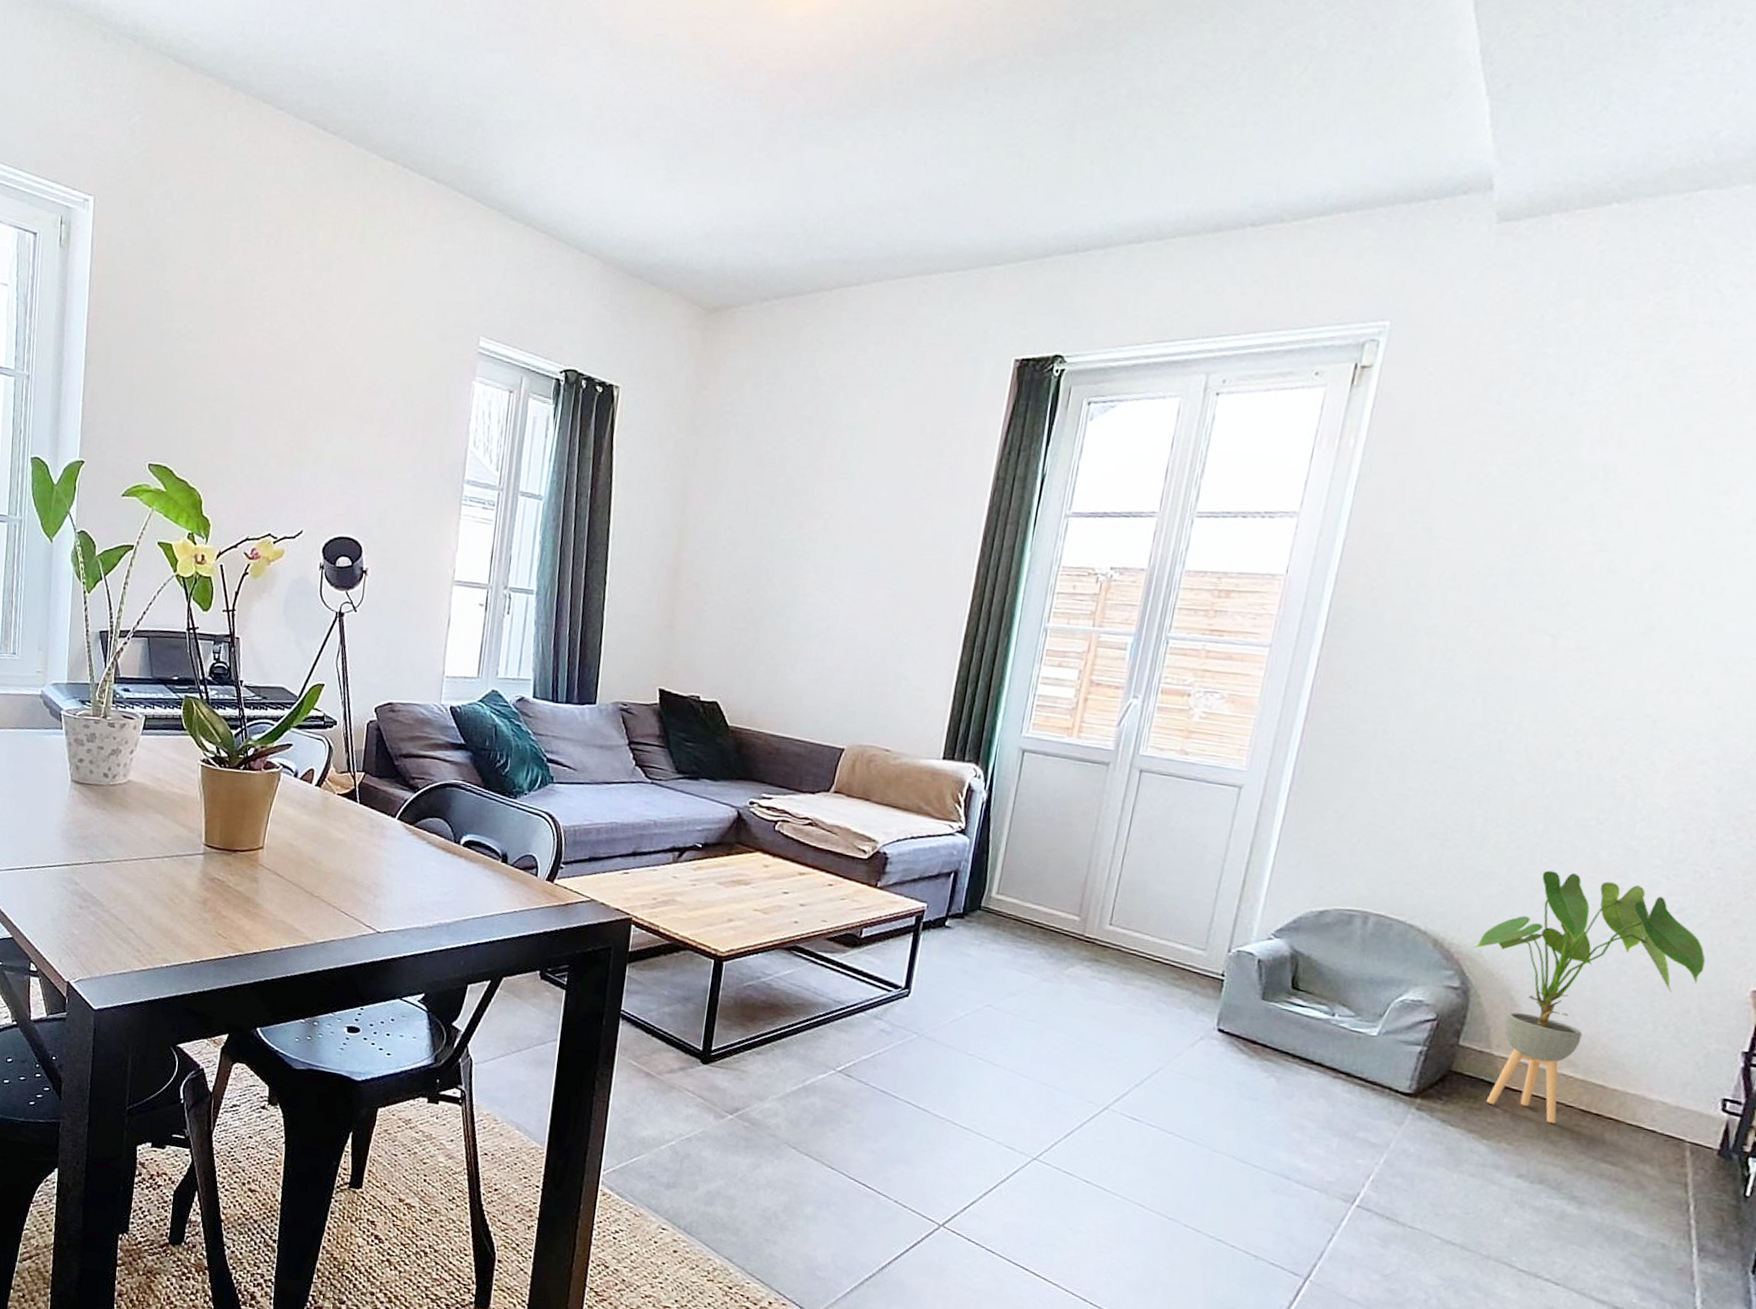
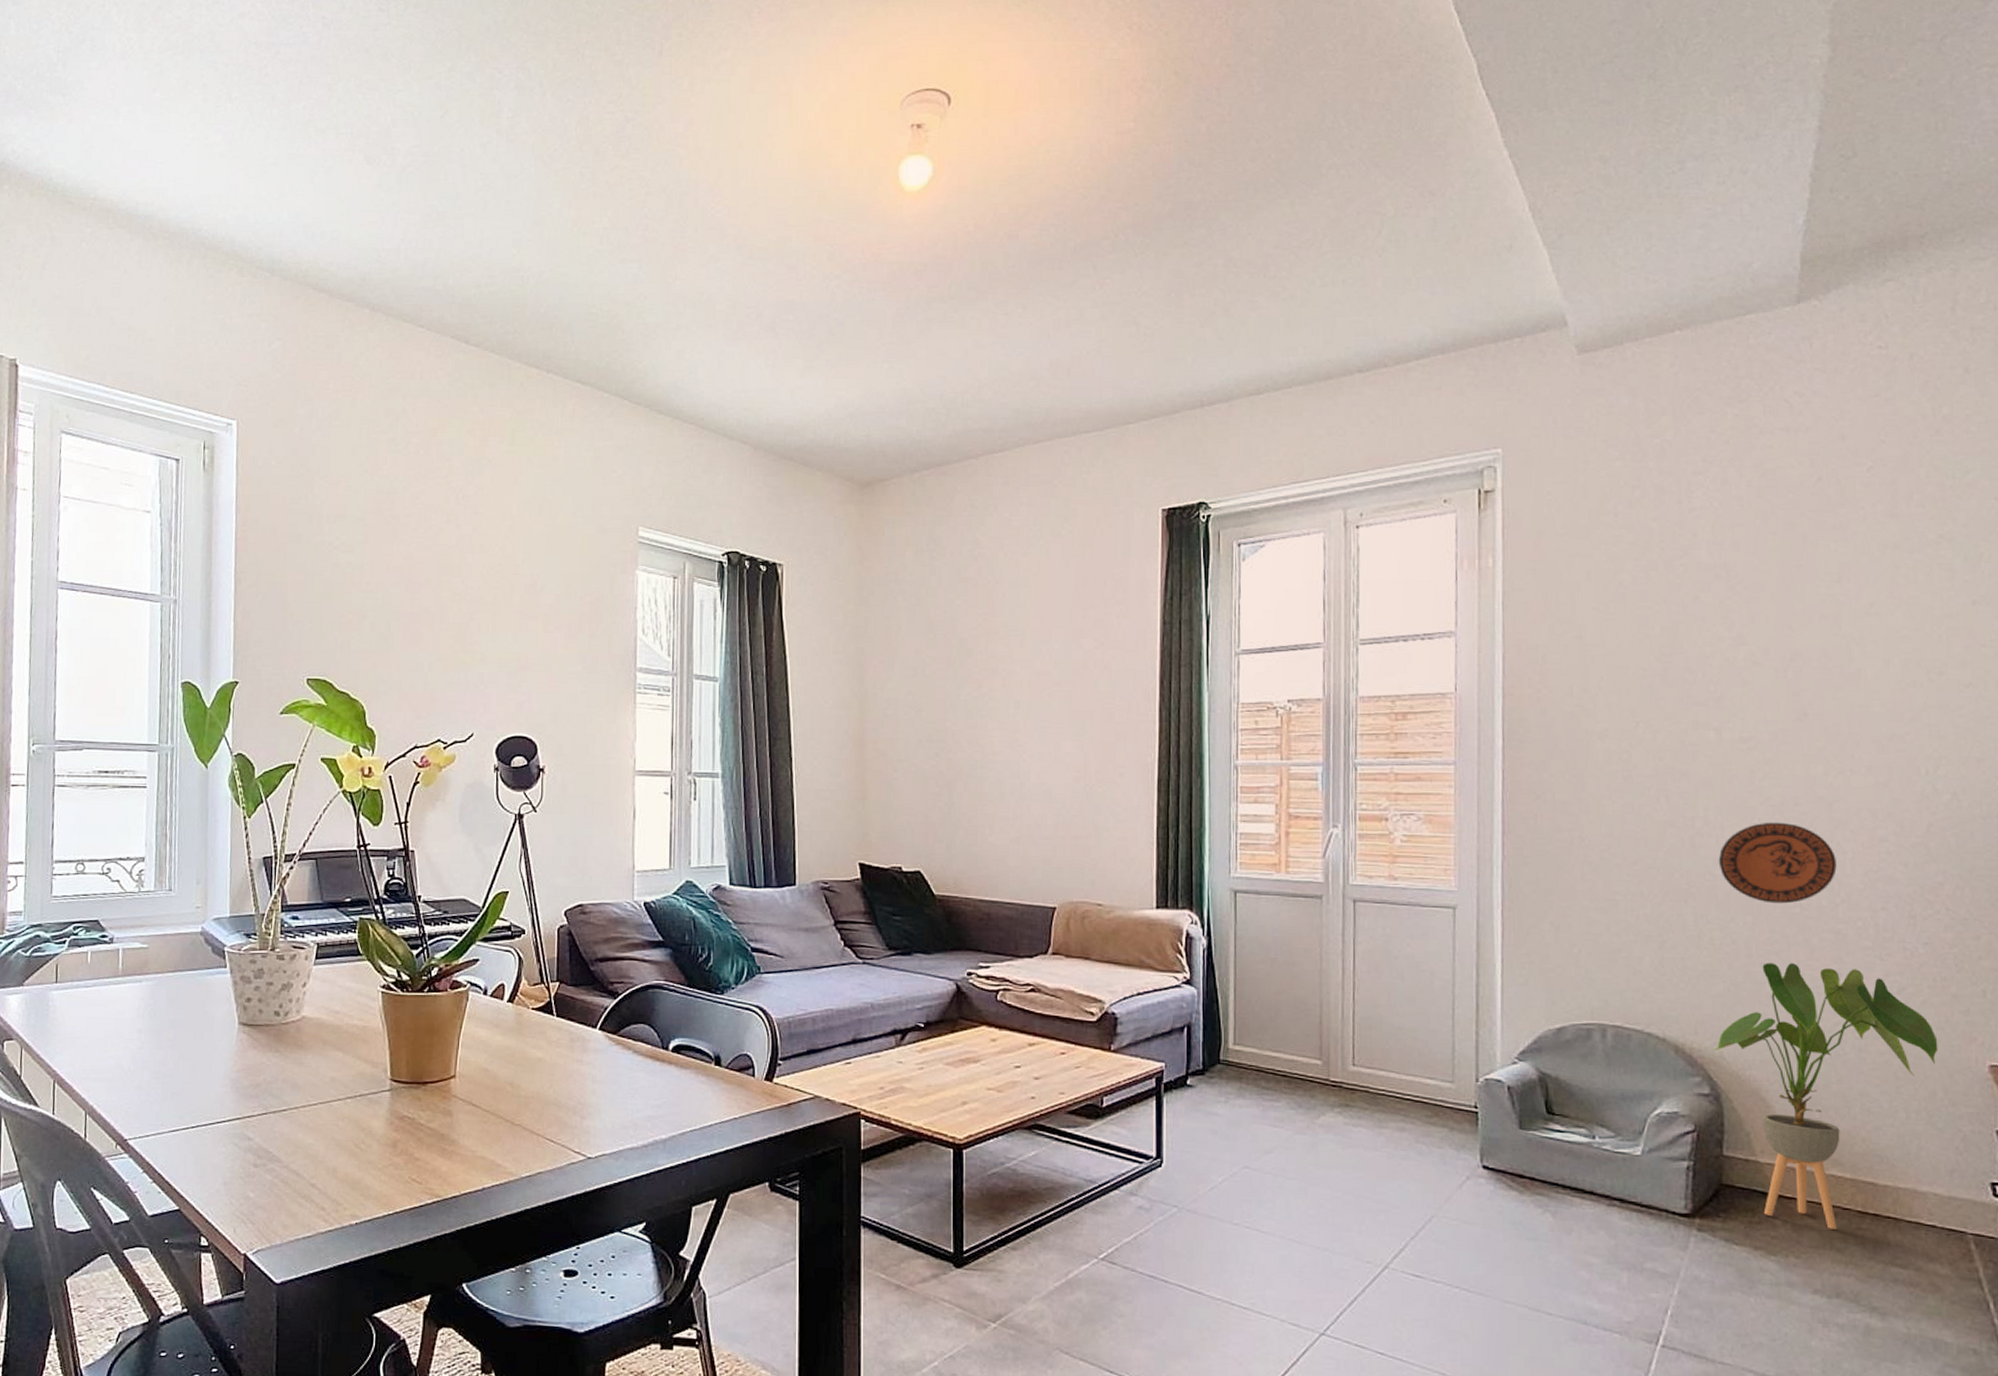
decorative plate: none [1522,733,1648,816] -> present [1718,822,1837,904]

